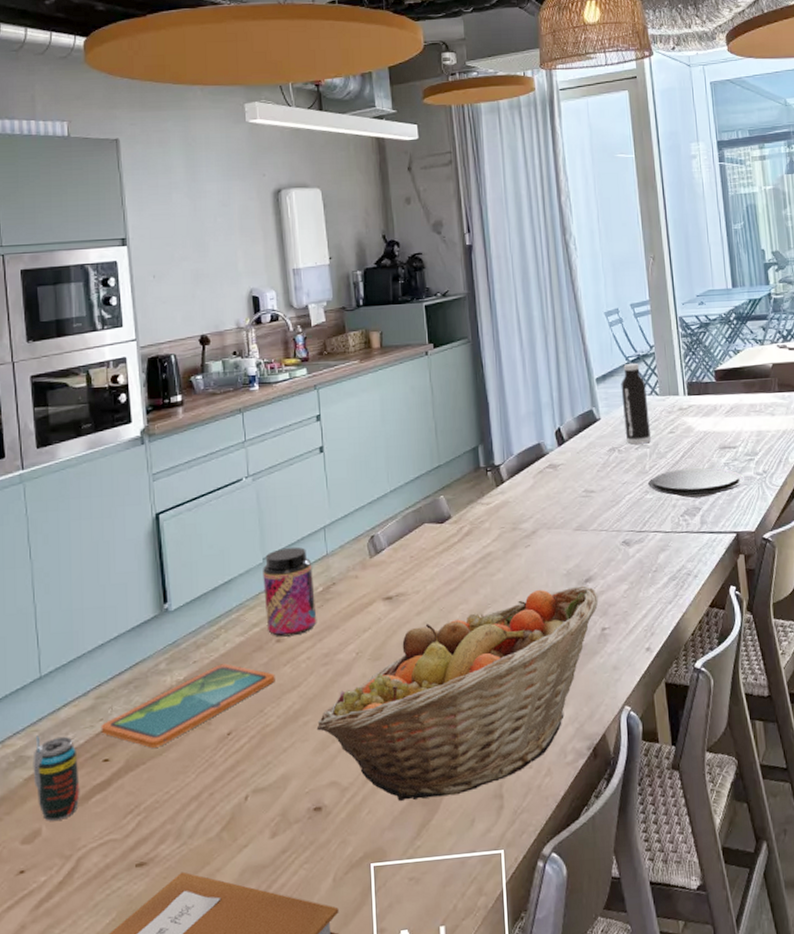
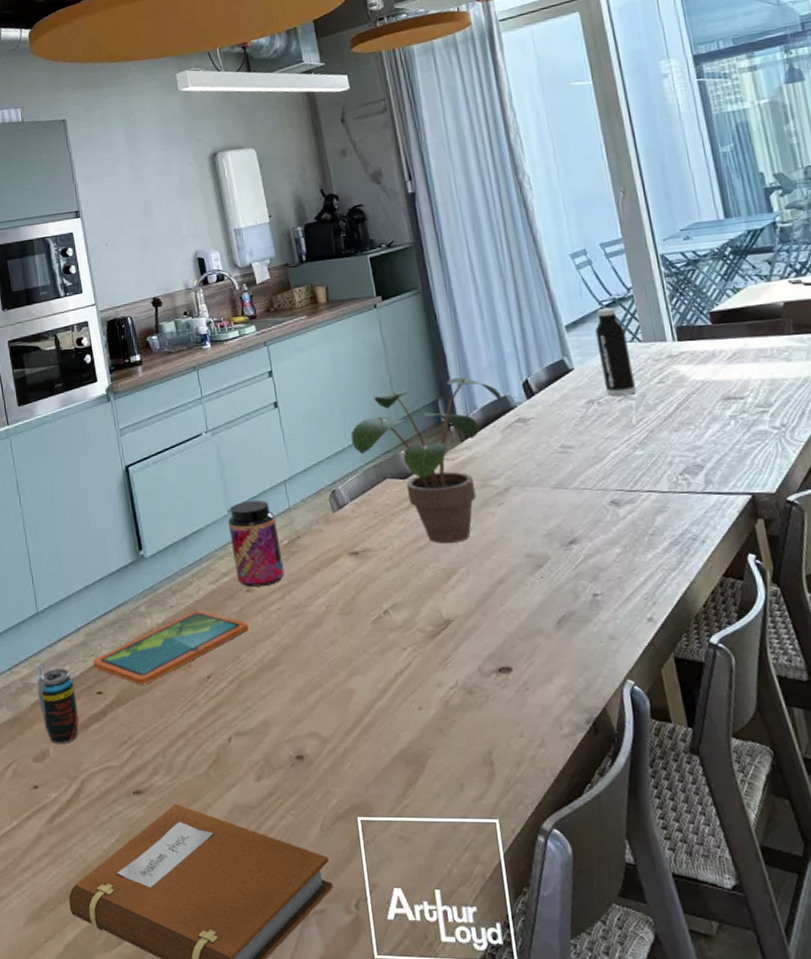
fruit basket: present [316,585,599,801] -> none [292,547,587,758]
potted plant: none [393,425,536,585] -> present [350,377,502,543]
plate: present [647,467,745,499] -> none [635,420,759,455]

